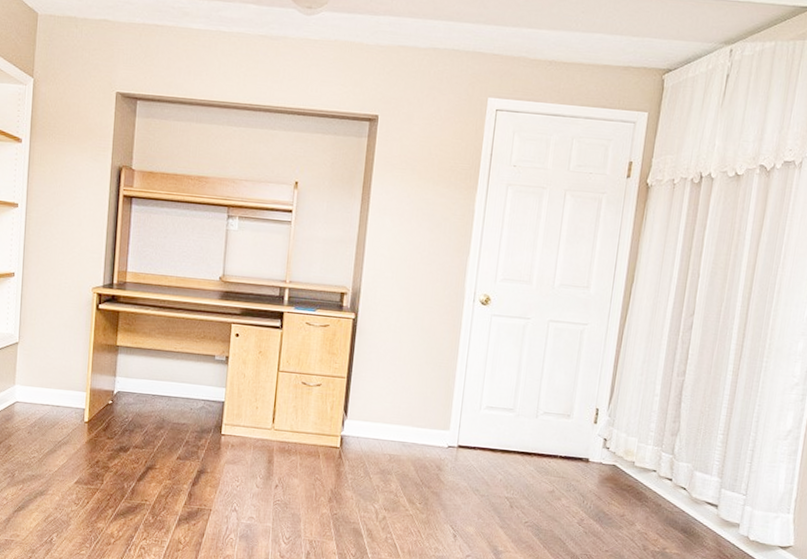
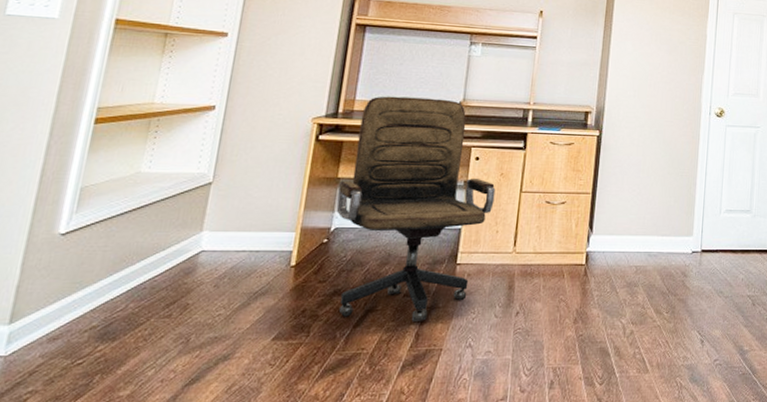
office chair: none [117,269,255,483] -> present [336,96,496,321]

